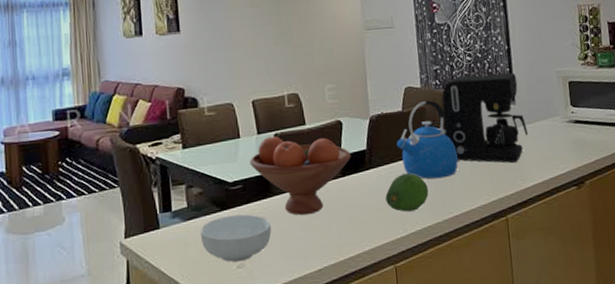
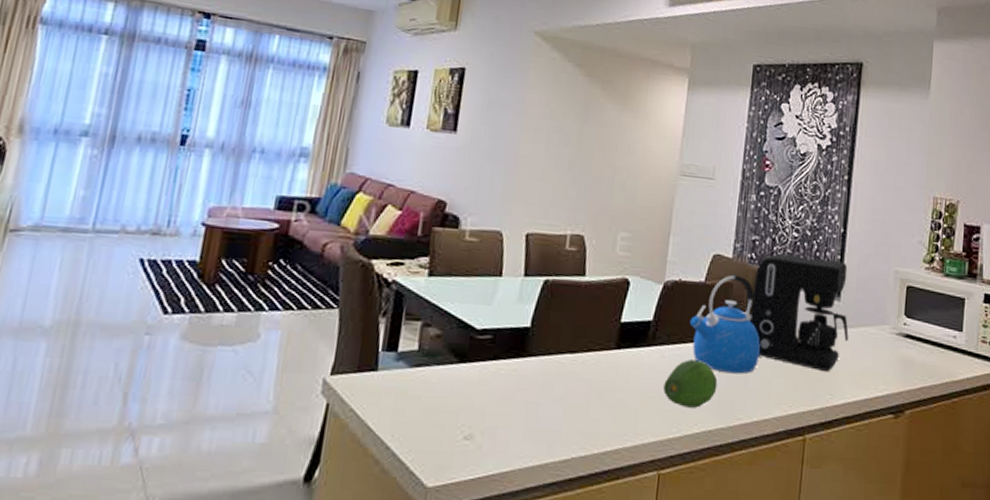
cereal bowl: present [200,214,271,263] -> none [425,370,517,432]
fruit bowl: present [250,136,351,216] -> none [507,282,633,389]

